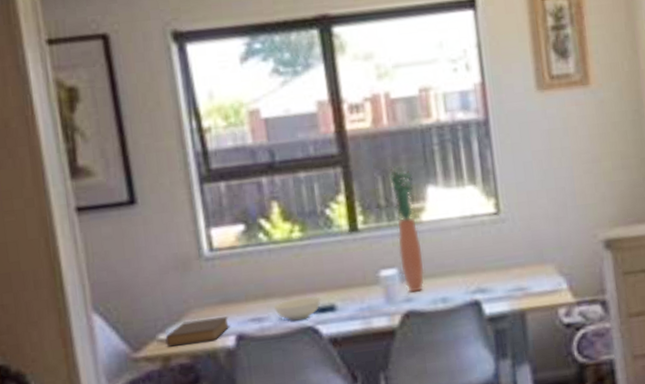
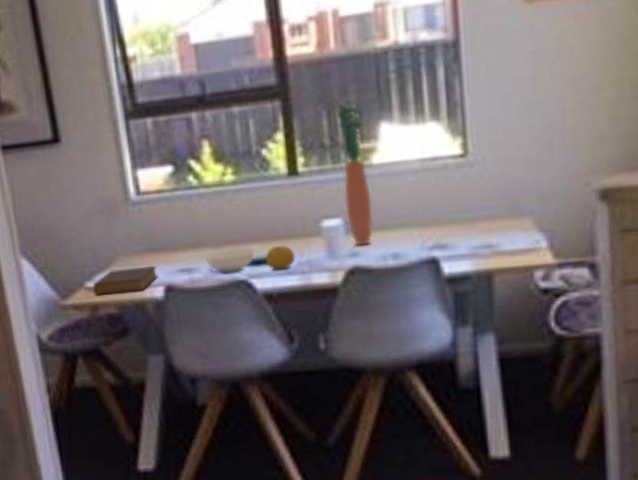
fruit: none [330,293,357,317] -> present [266,244,296,271]

